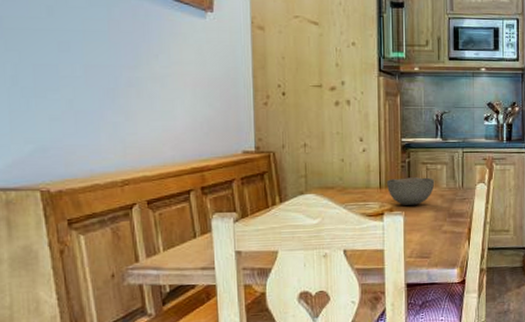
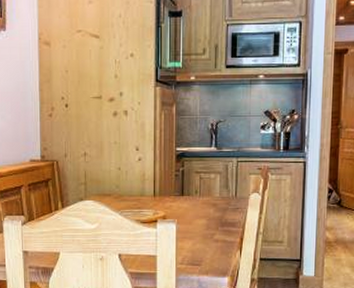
bowl: present [386,177,435,205] -> none [160,186,208,213]

